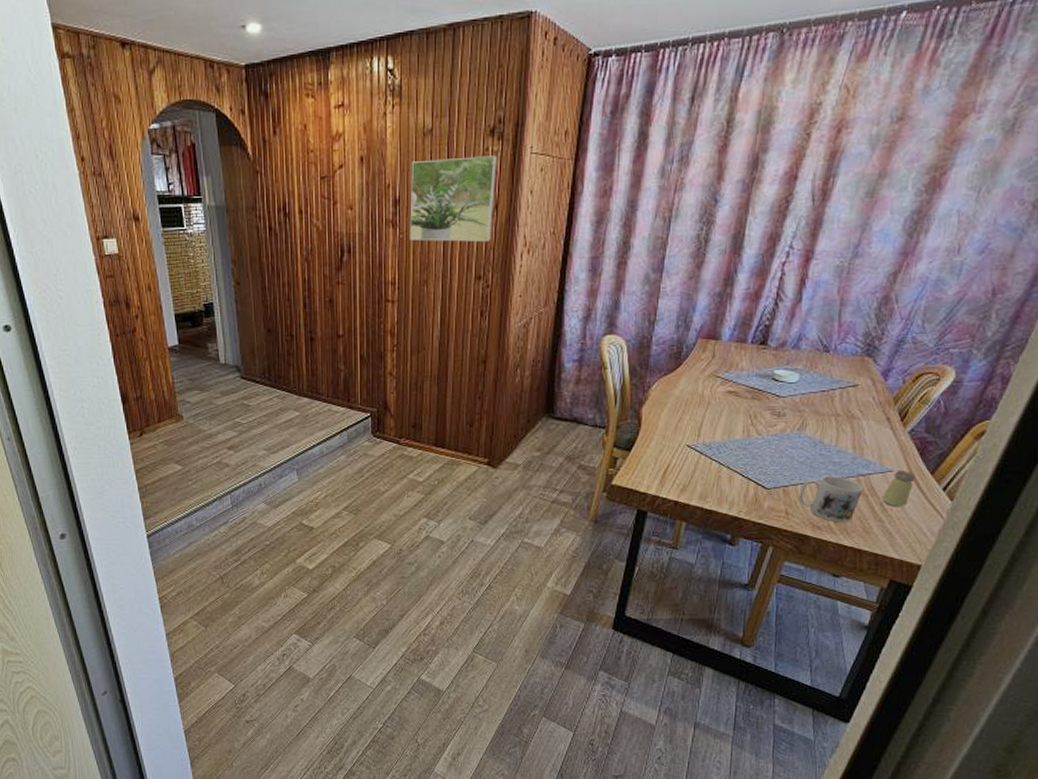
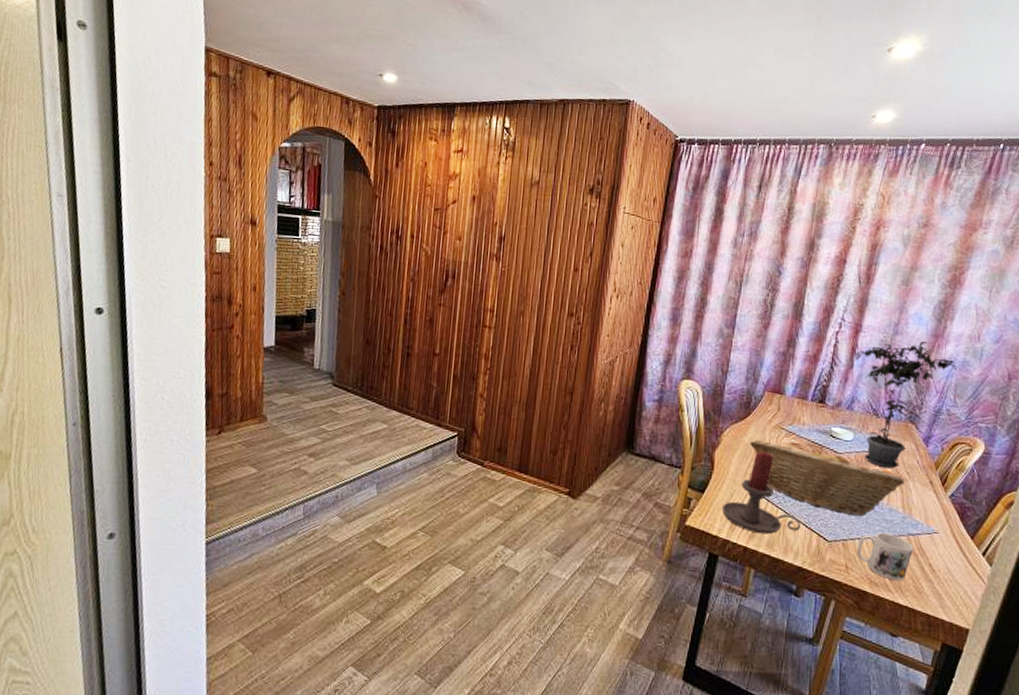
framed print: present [410,155,497,243] -> none [511,206,594,284]
candle holder: none [650,403,737,487] -> present [721,451,801,535]
fruit basket: none [681,391,858,462] -> present [750,440,905,517]
potted plant: none [805,262,934,408] -> present [855,341,961,469]
saltshaker: present [881,471,916,507] -> none [930,533,958,569]

